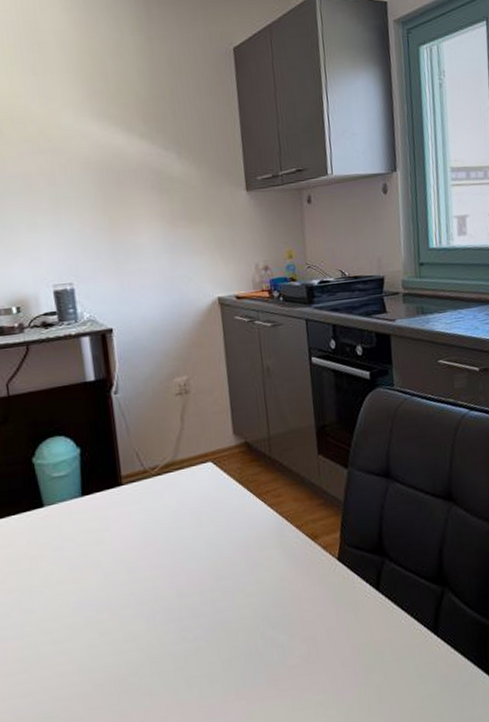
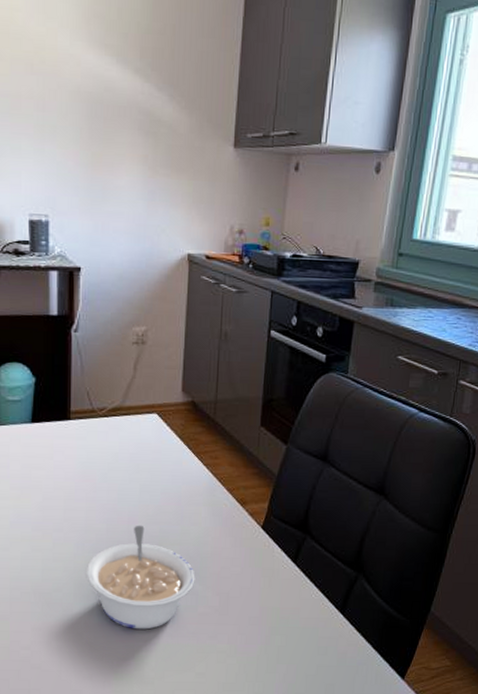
legume: none [161,582,279,701] -> present [87,525,195,630]

